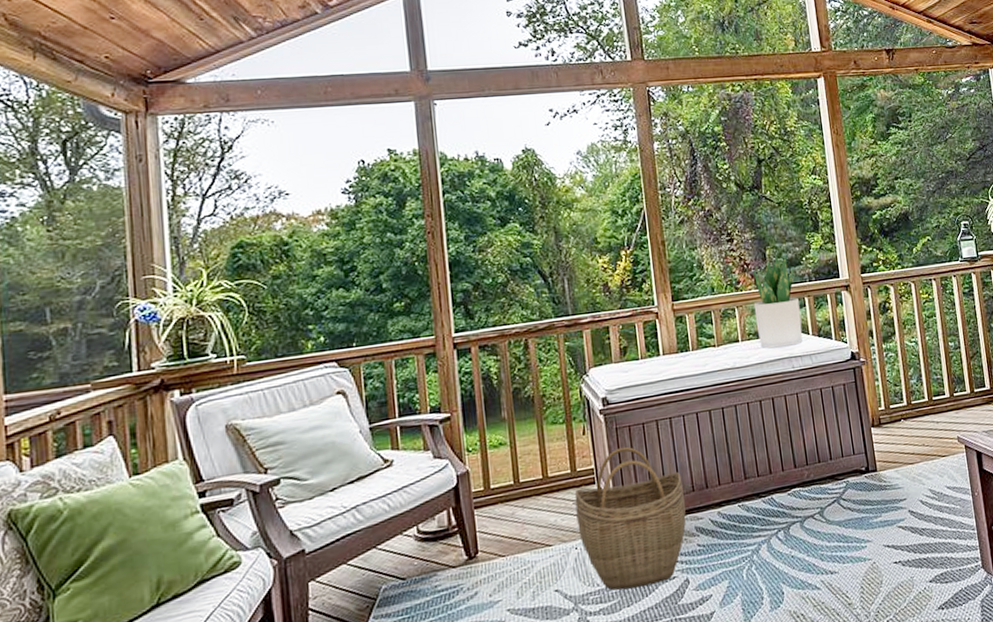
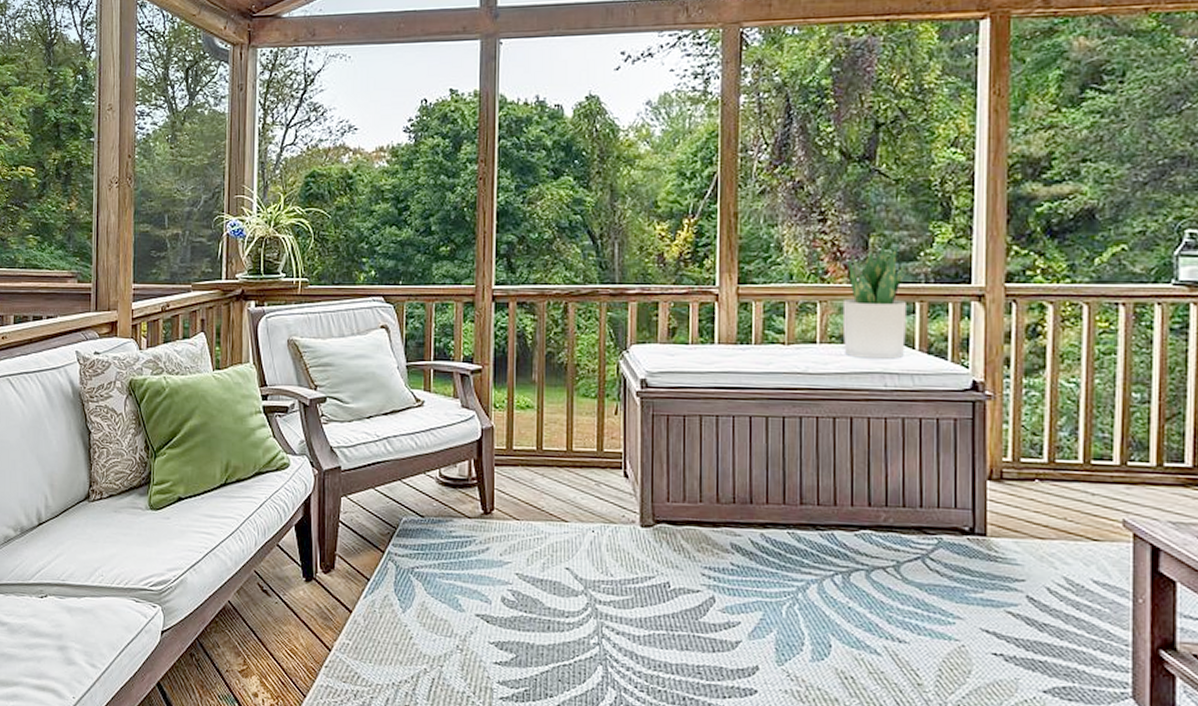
woven basket: present [574,446,686,591] -> none [597,436,723,592]

